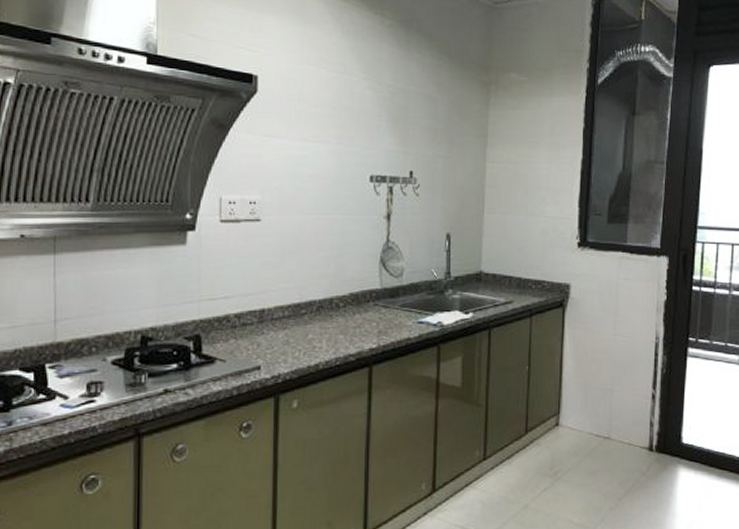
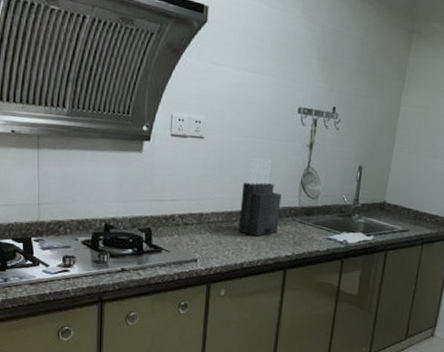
knife block: none [310,237,359,329] -> present [238,158,282,236]

